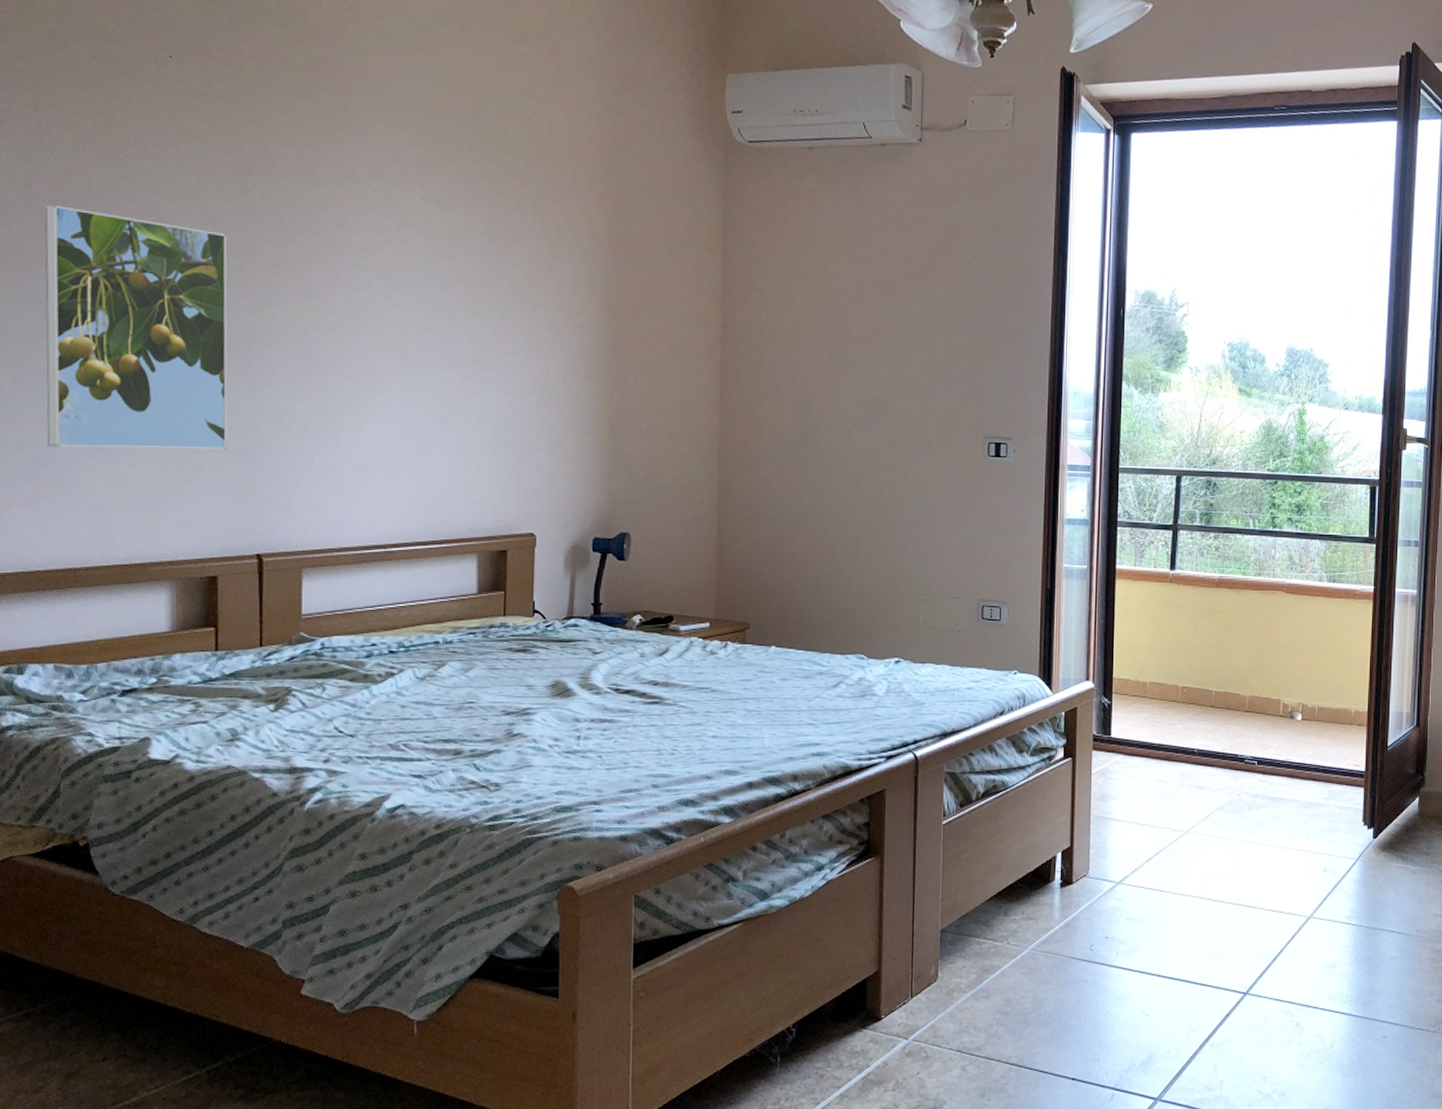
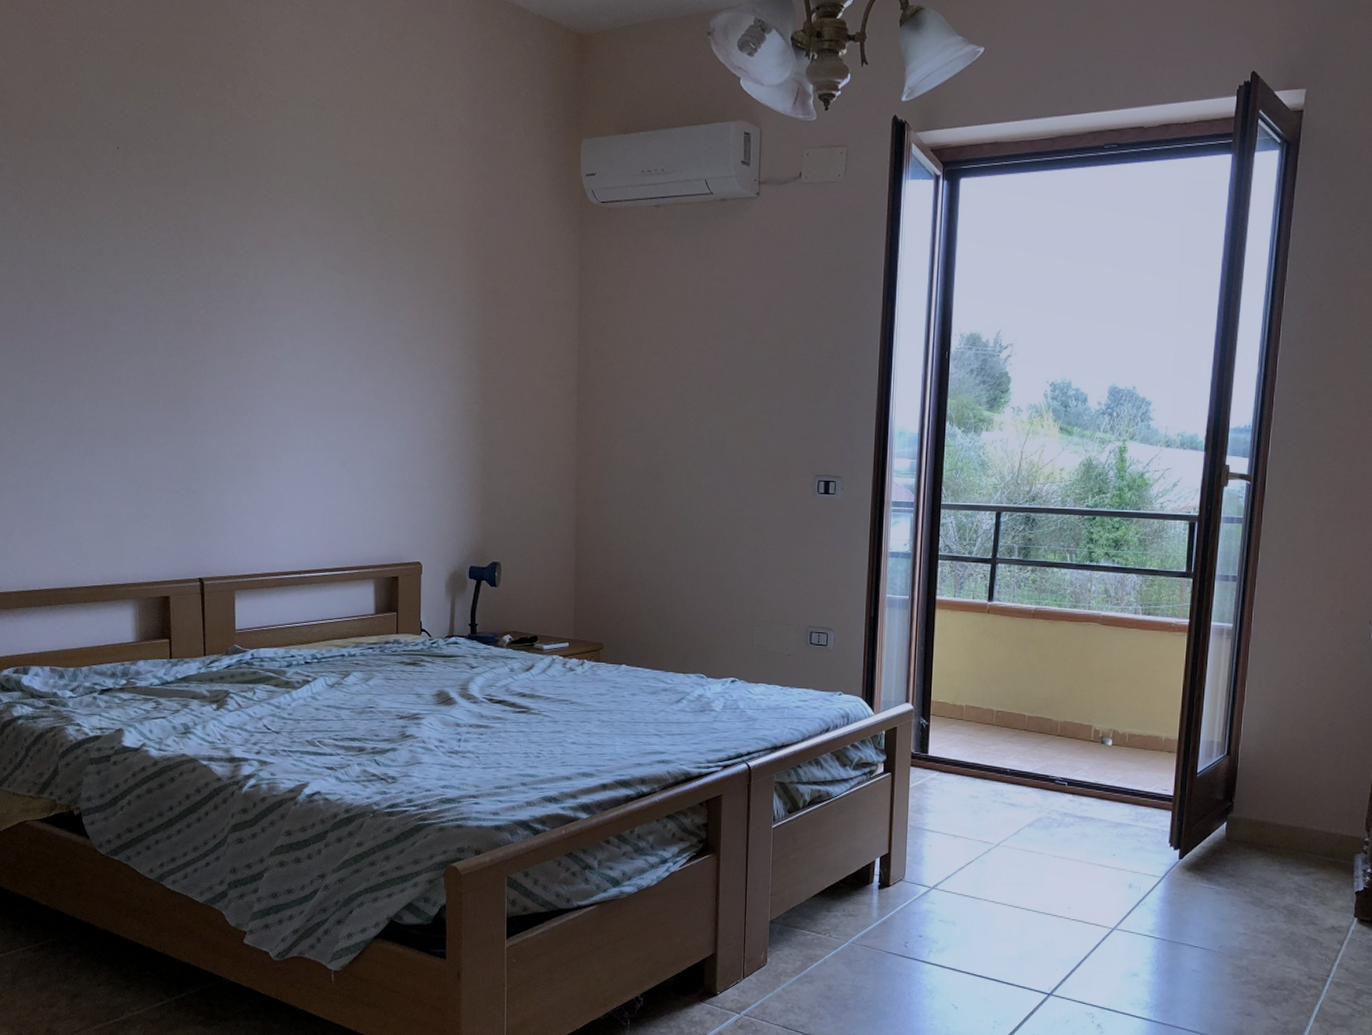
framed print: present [44,205,228,450] -> none [27,282,173,490]

